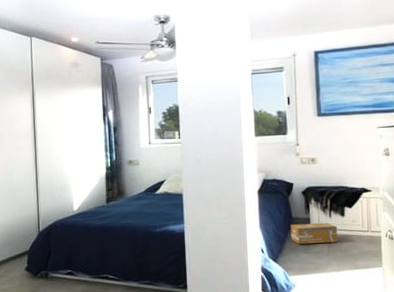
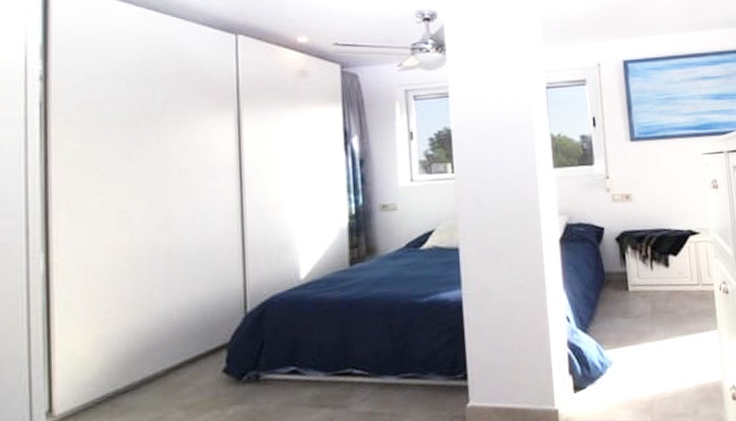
shoe box: present [290,222,338,245] -> none [602,276,663,308]

